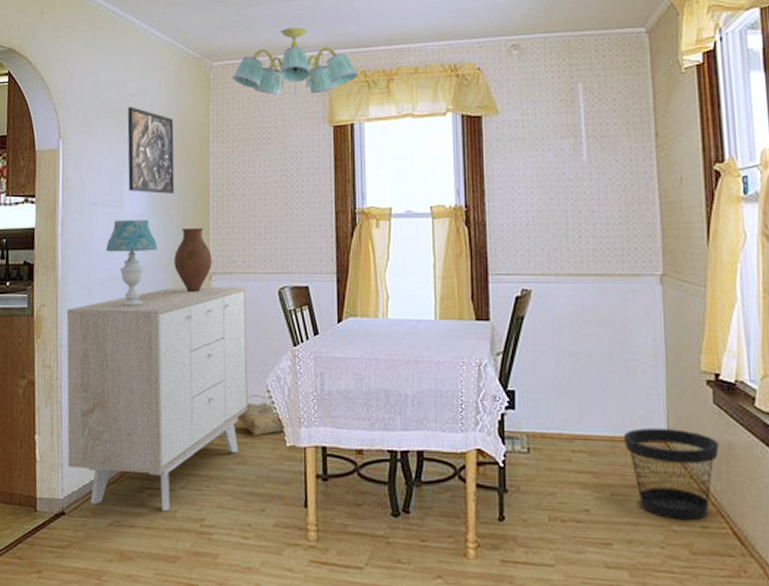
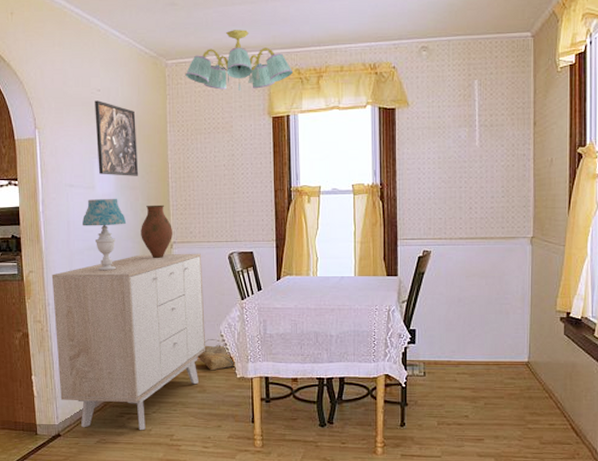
wastebasket: present [623,428,719,521] -> none [496,354,566,421]

